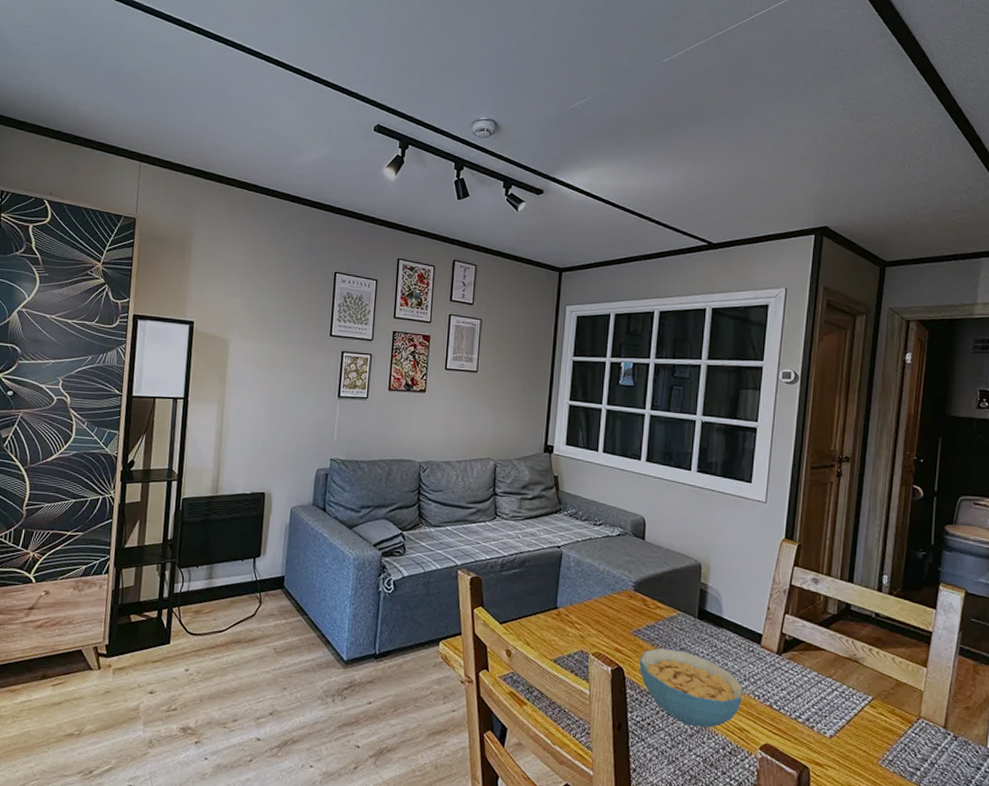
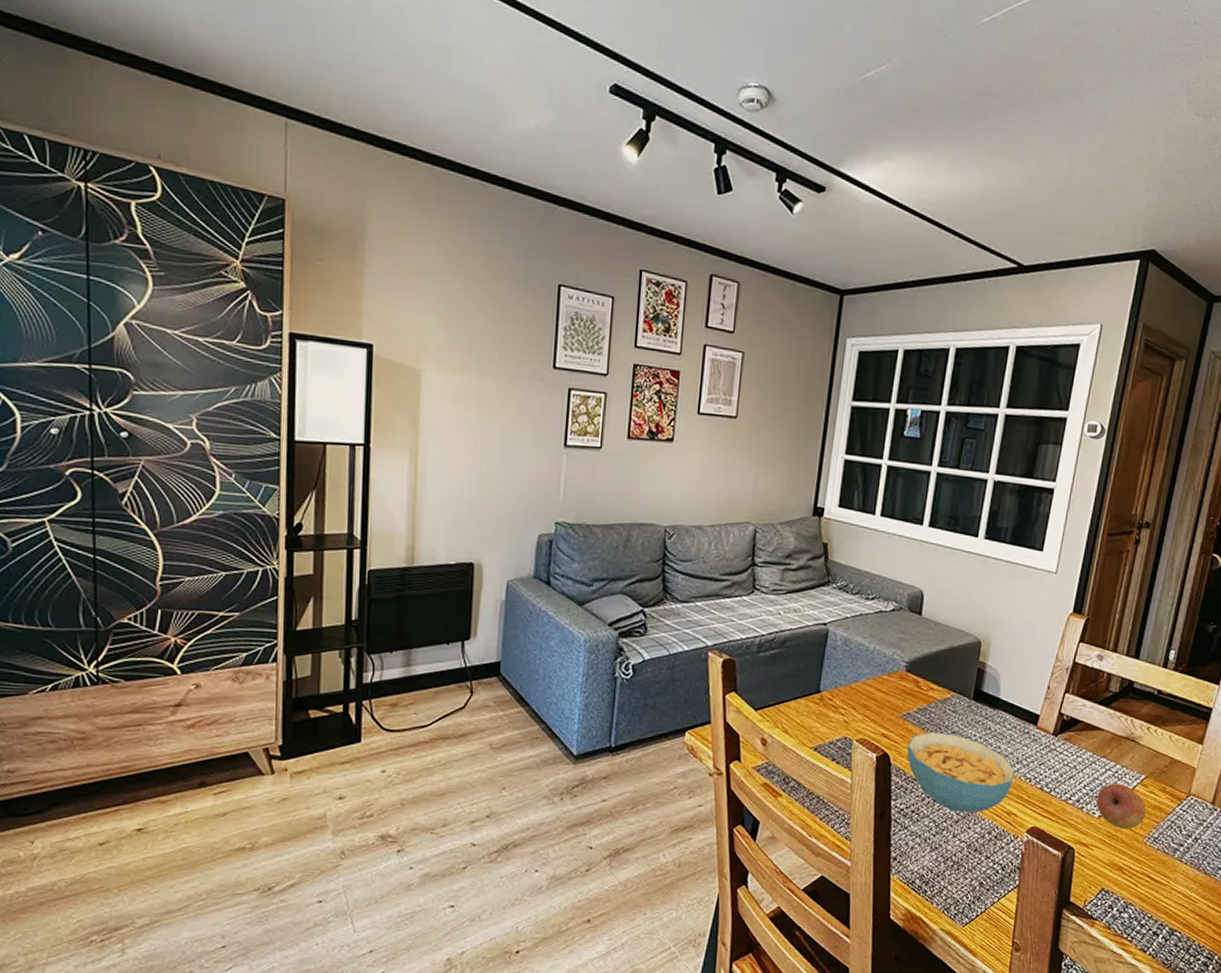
fruit: none [826,703,877,751] -> present [1096,783,1146,829]

